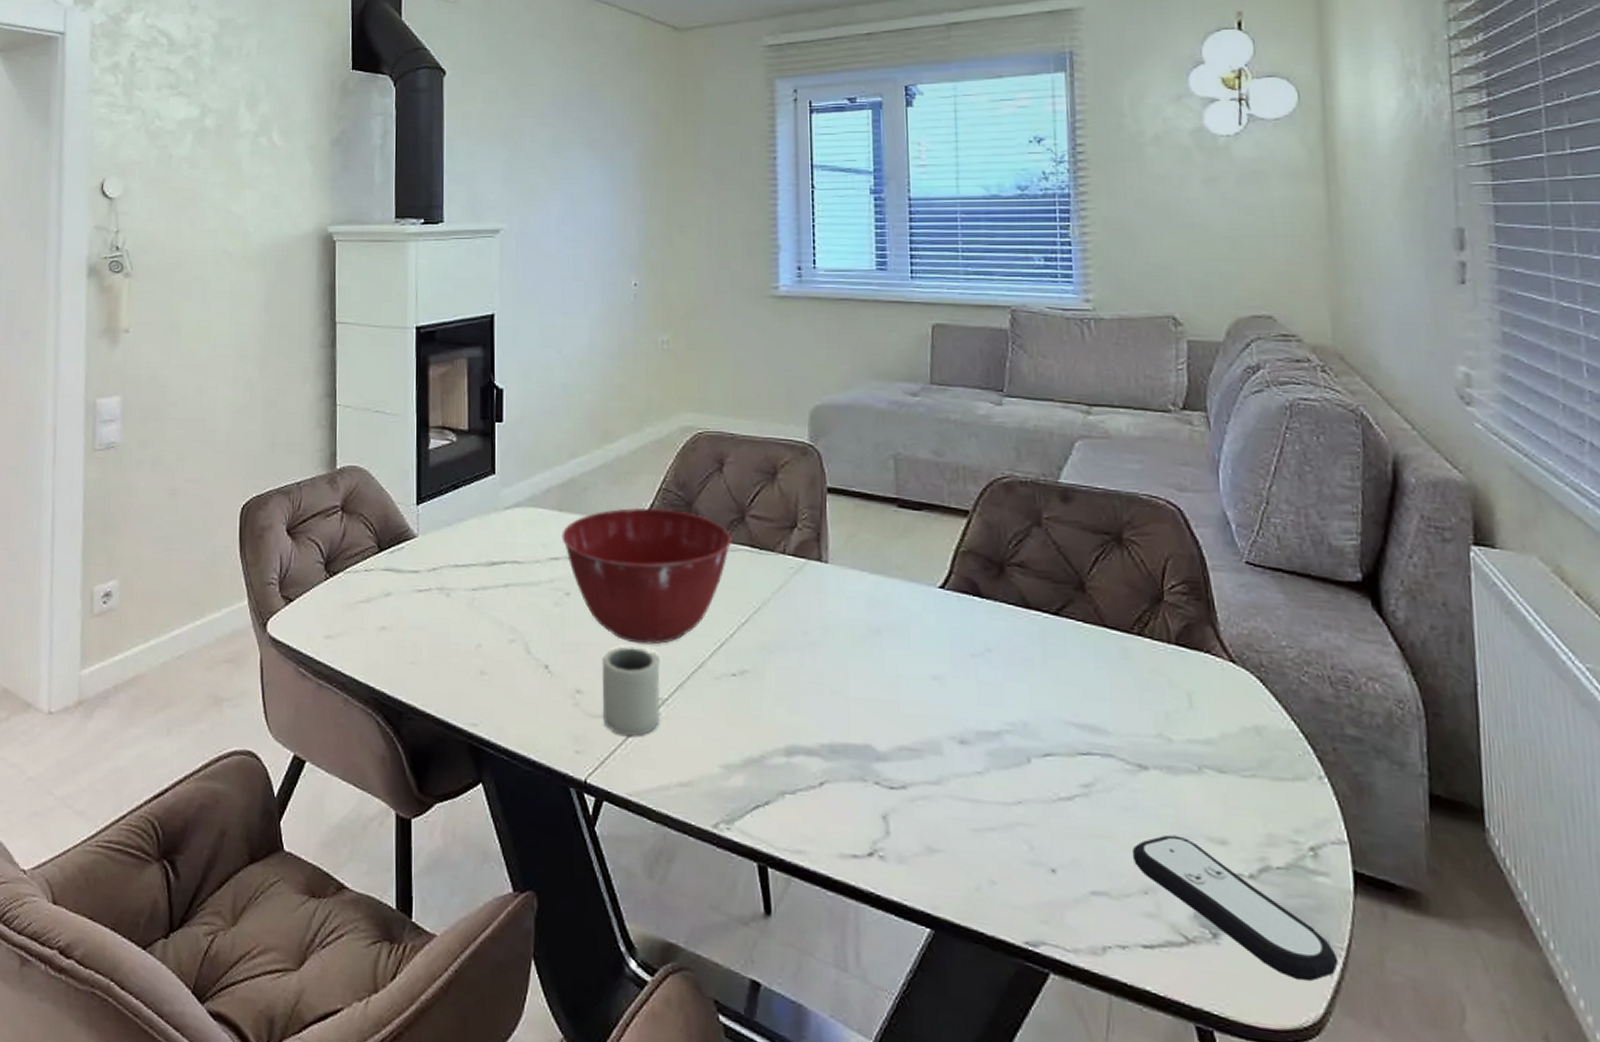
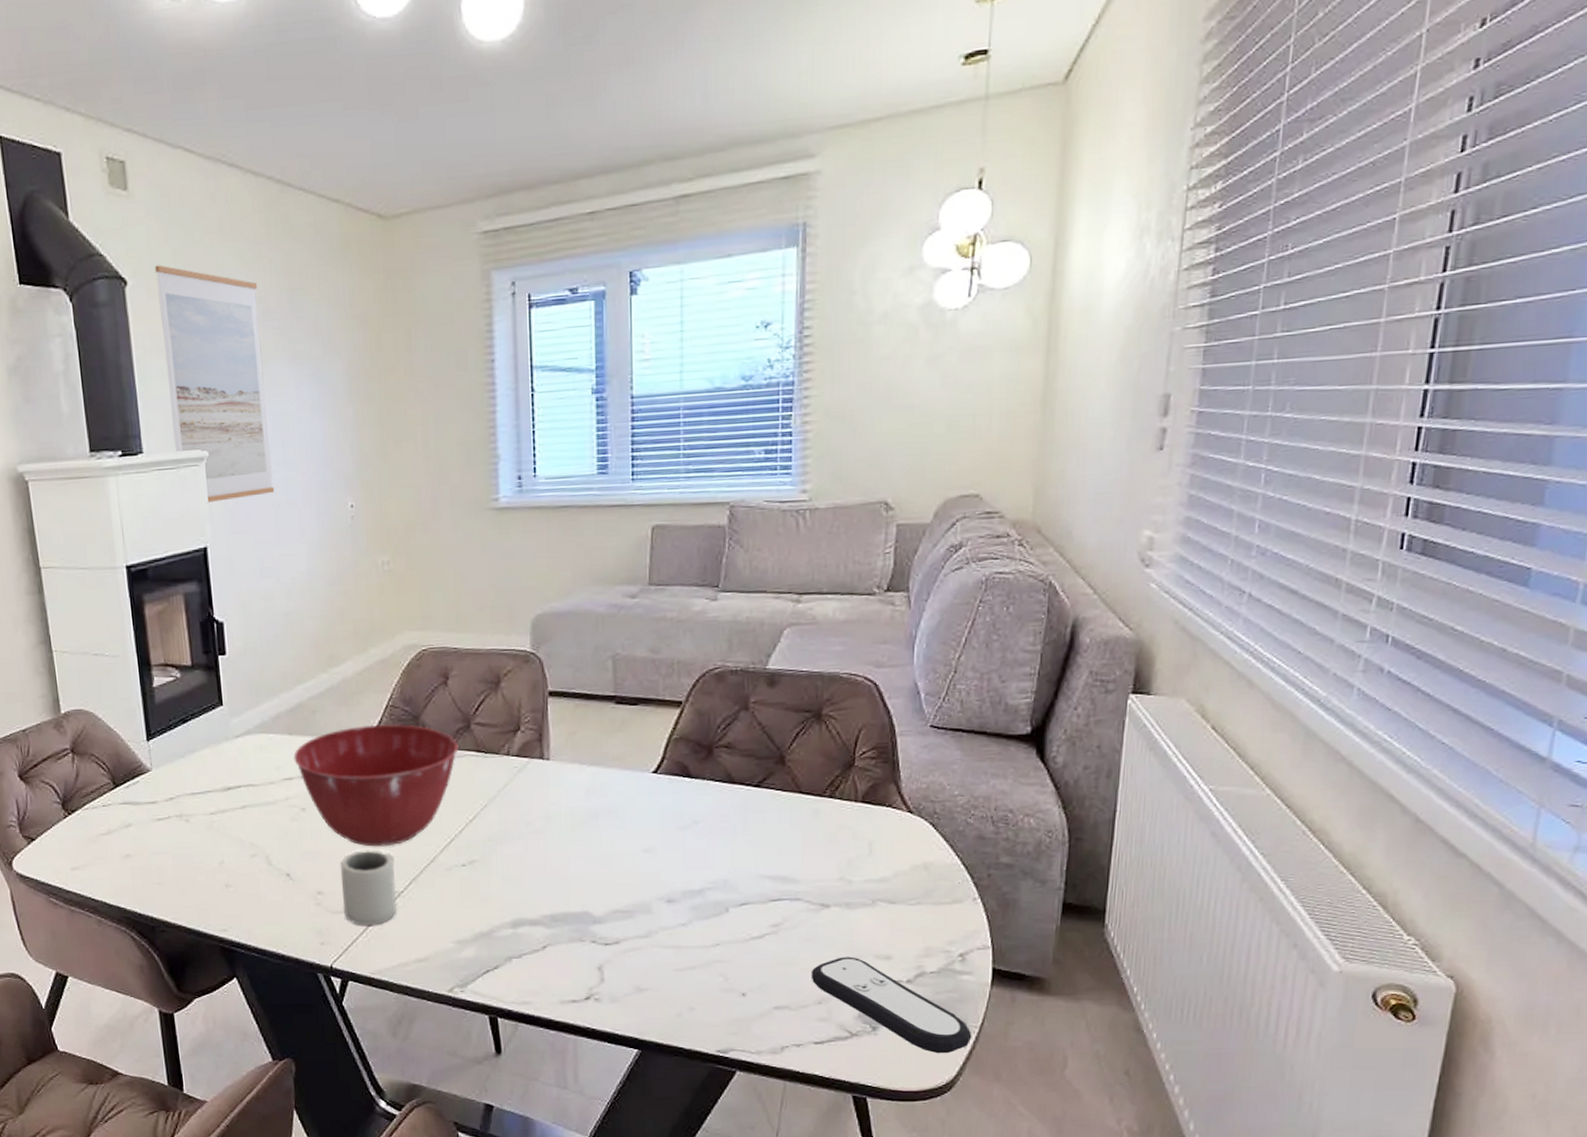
wall art: none [471,59,563,273] -> present [154,265,275,504]

